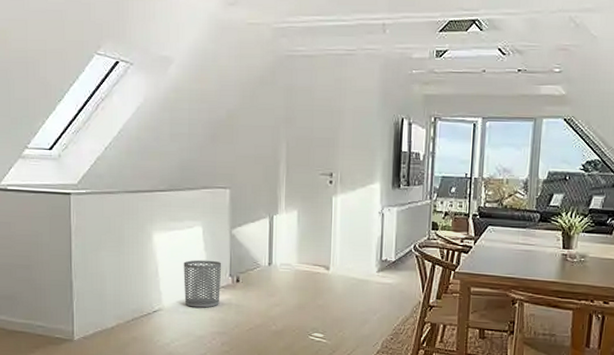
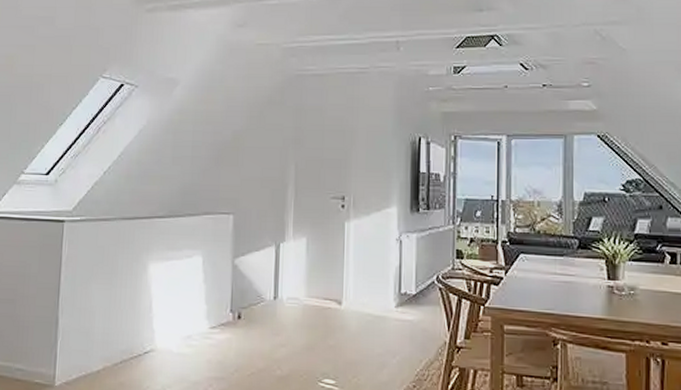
waste bin: present [183,260,222,308] -> none [179,293,222,349]

